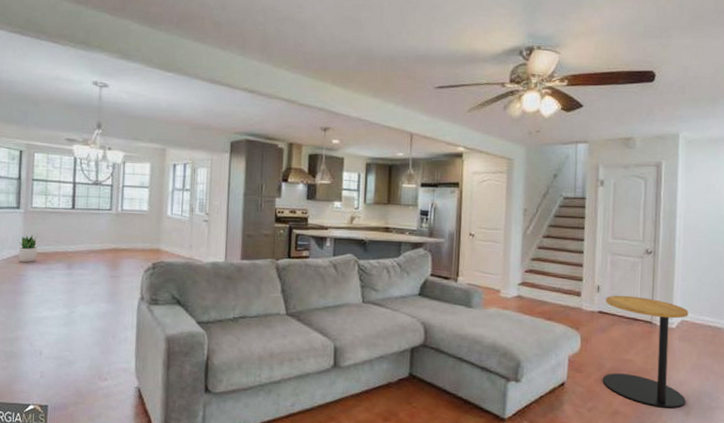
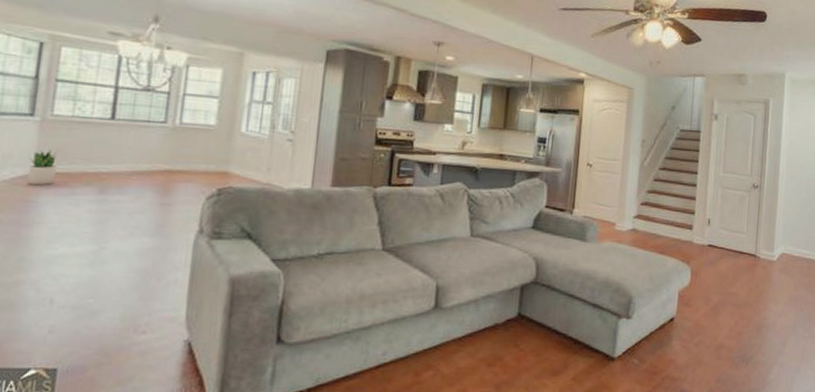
side table: present [602,295,689,409] -> none [709,228,788,340]

